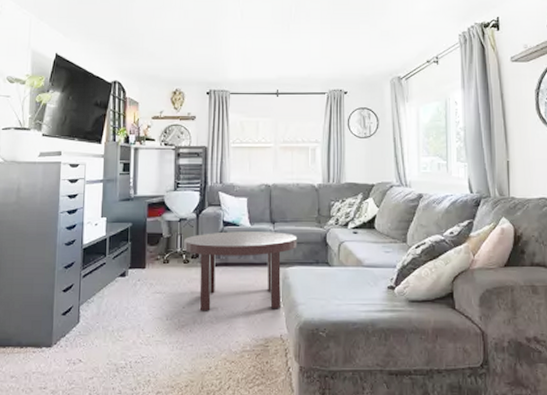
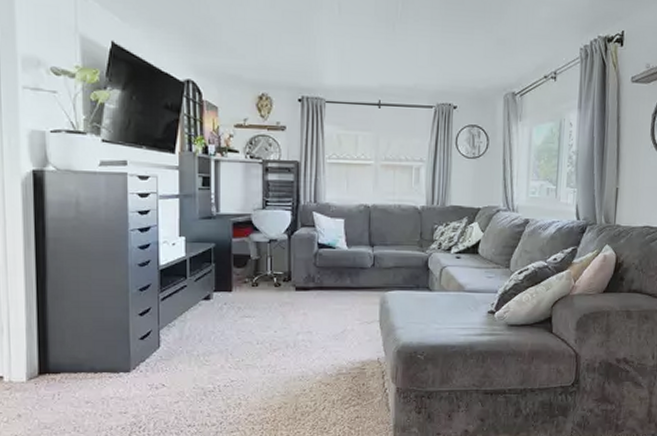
coffee table: present [184,231,297,311] -> none [275,254,398,335]

